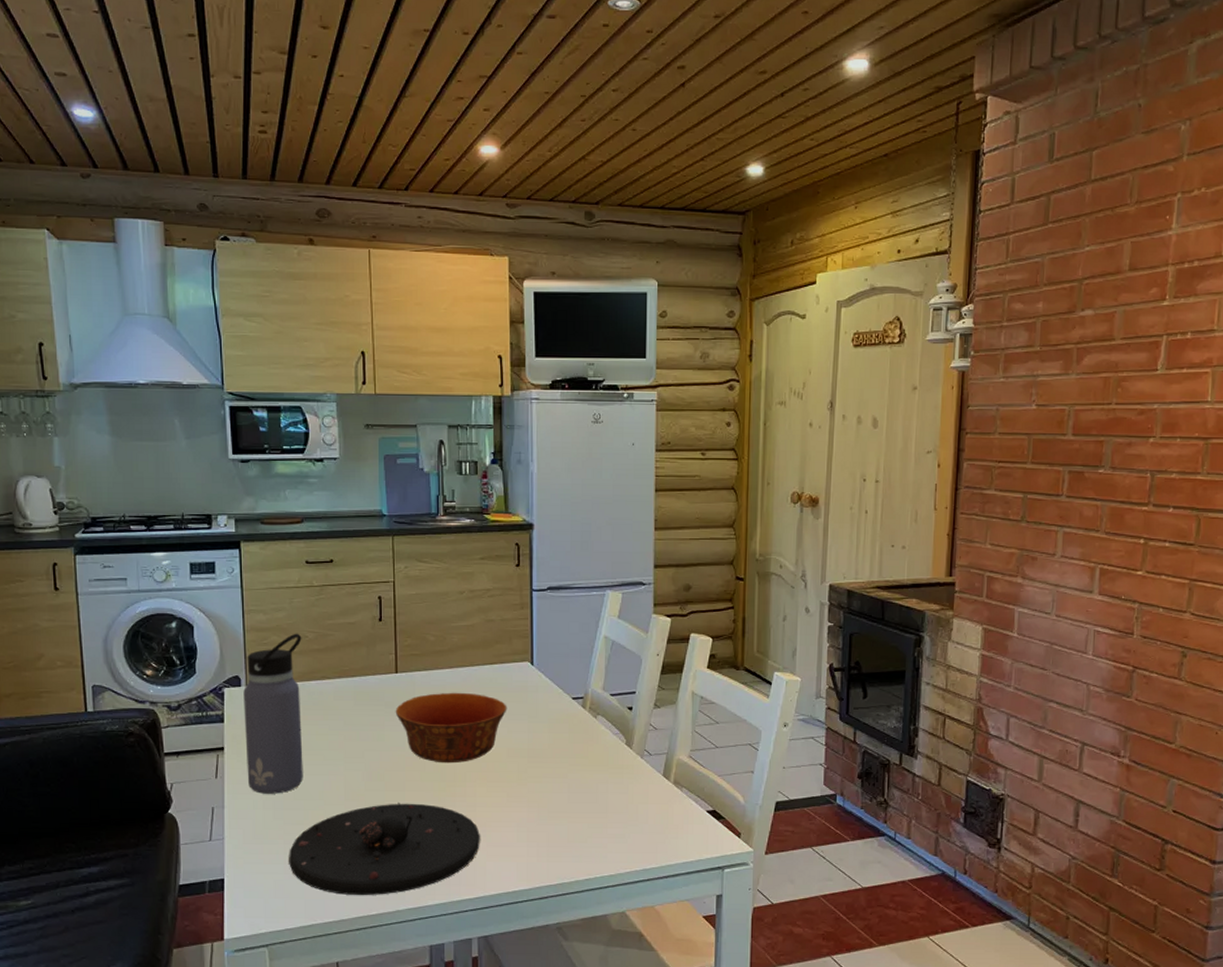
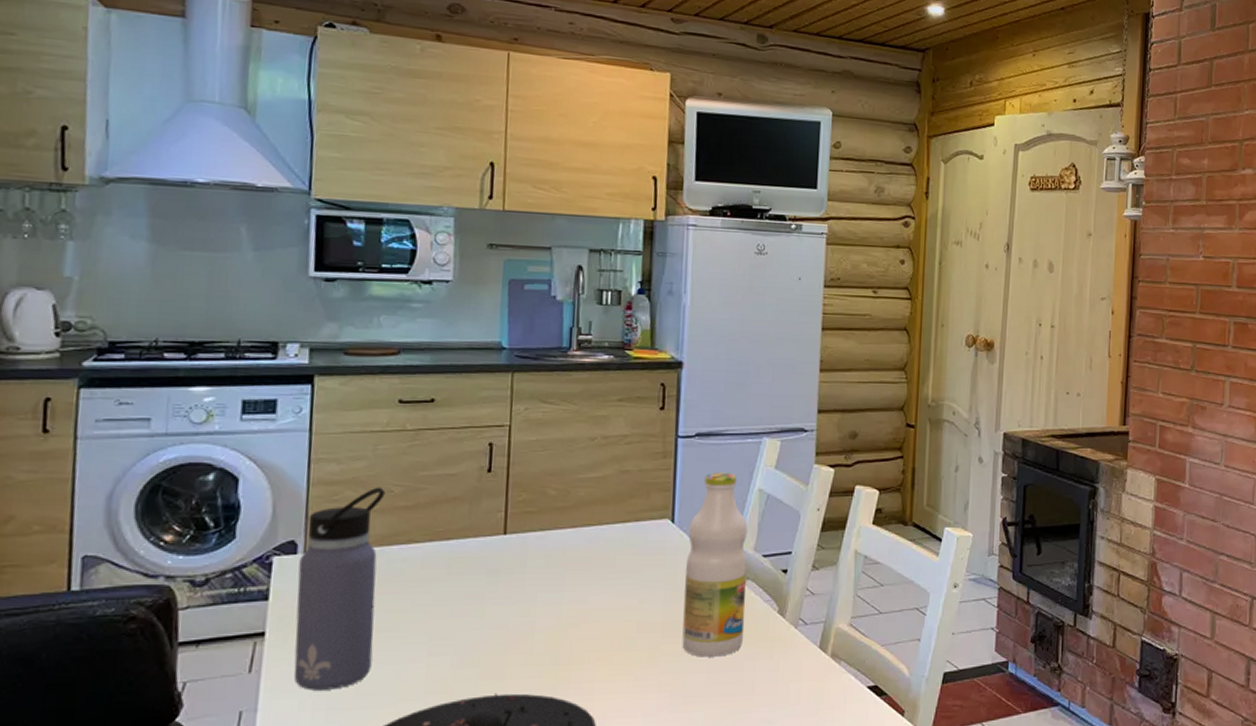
bowl: present [395,692,507,764] -> none [499,556,640,643]
bottle: none [544,621,598,780] -> present [682,472,748,657]

